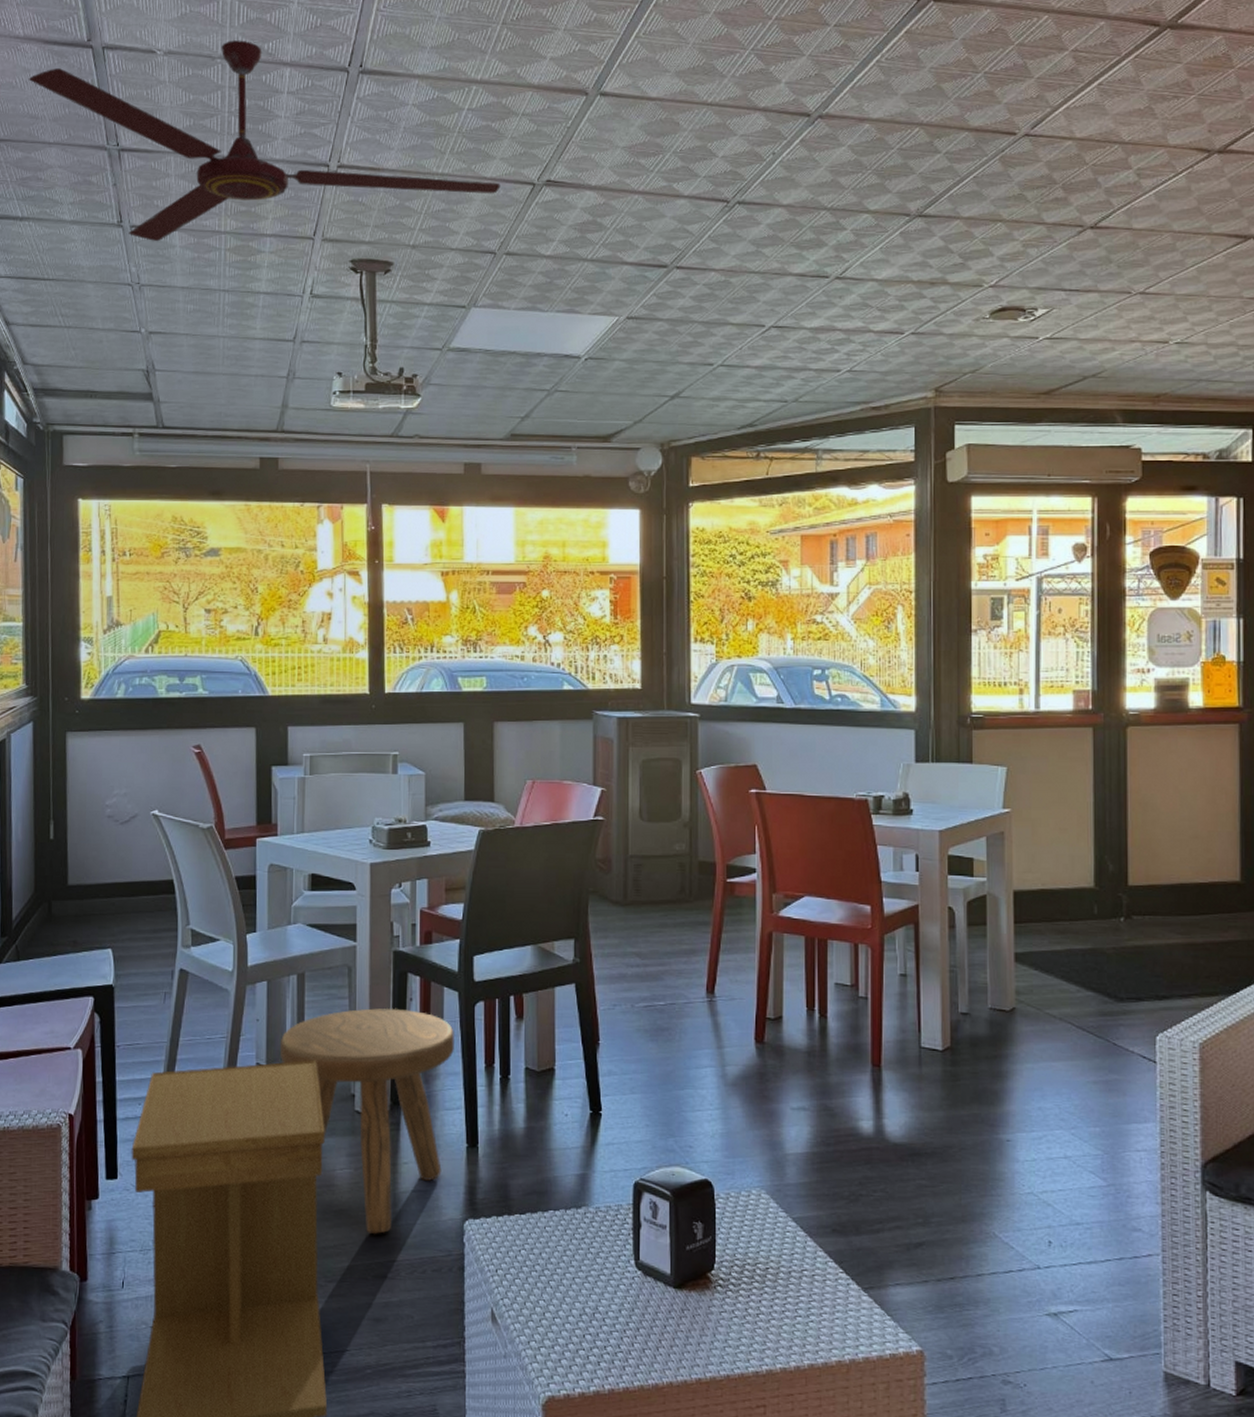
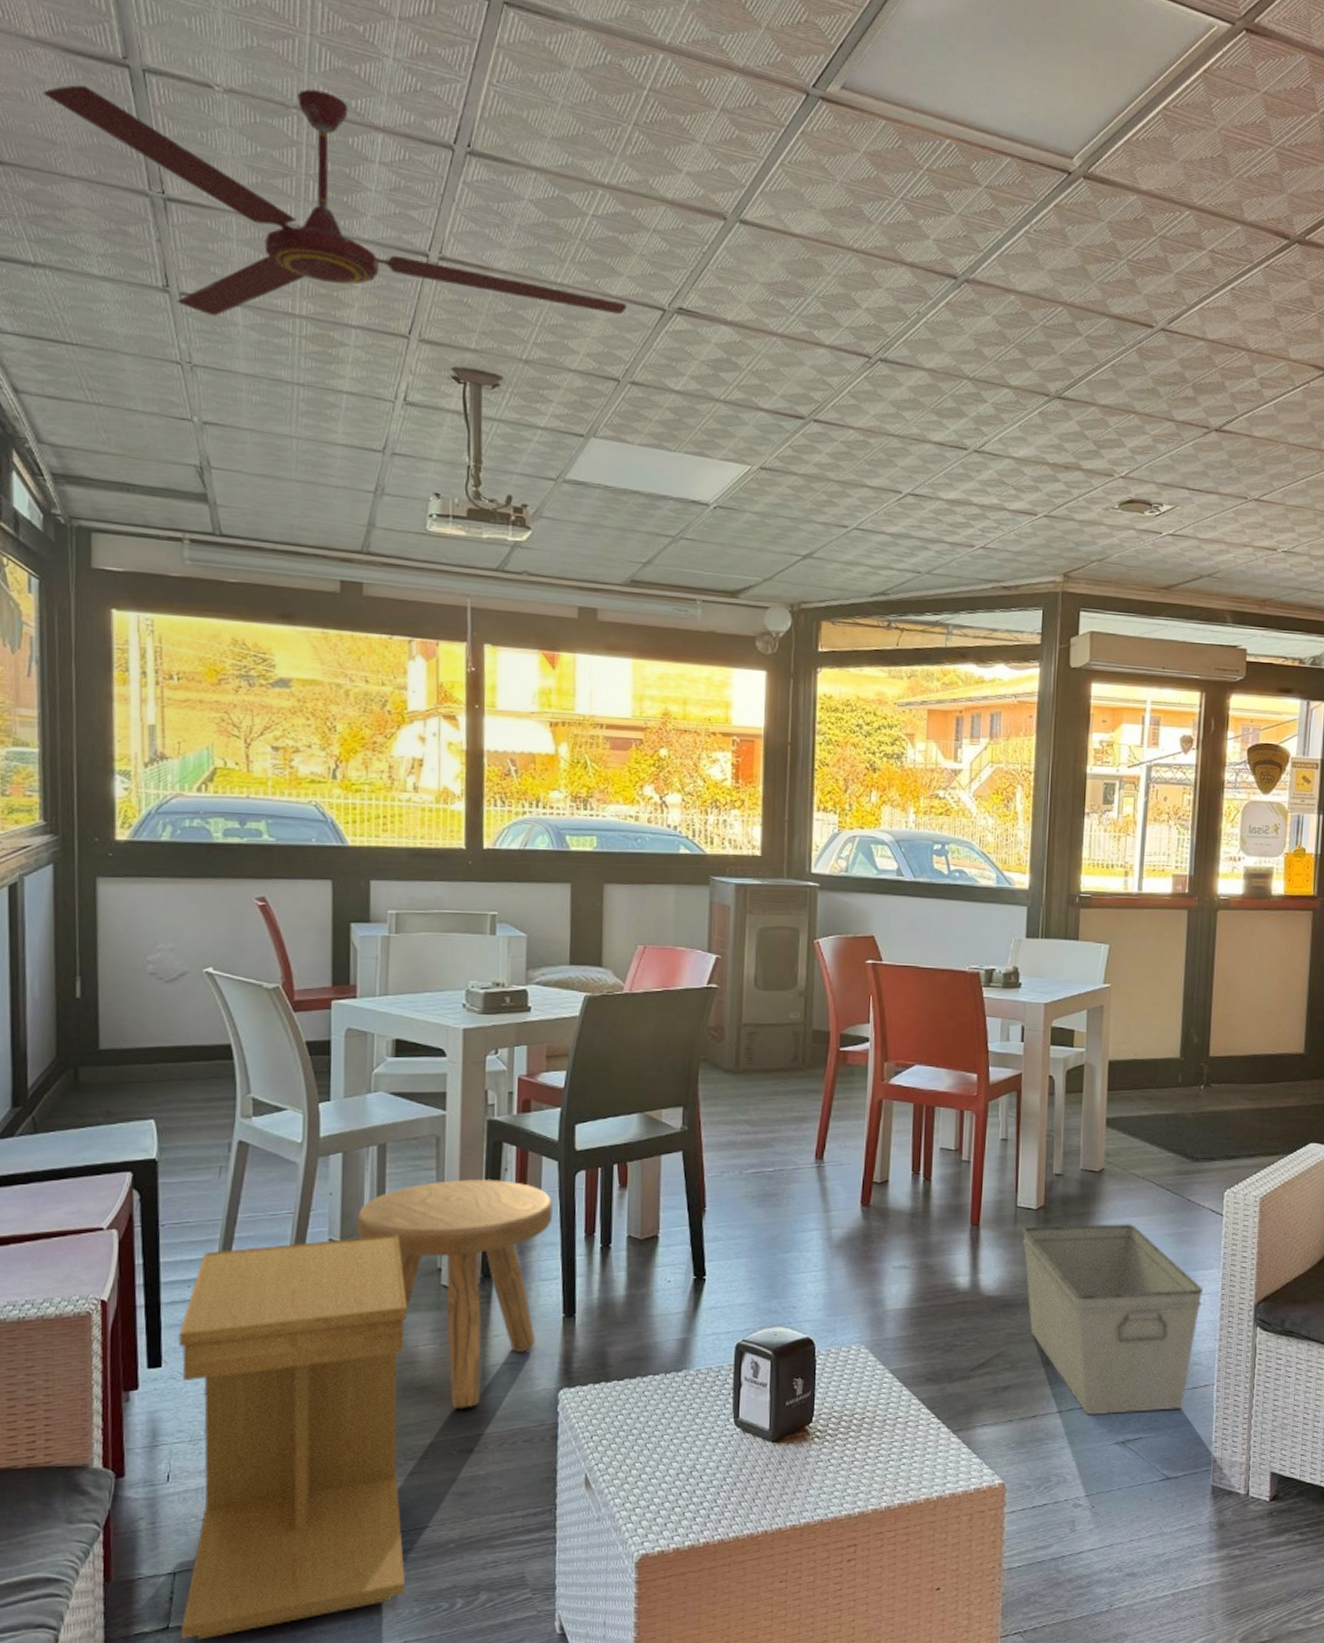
storage bin: none [927,1068,1139,1282] -> present [1021,1224,1204,1415]

